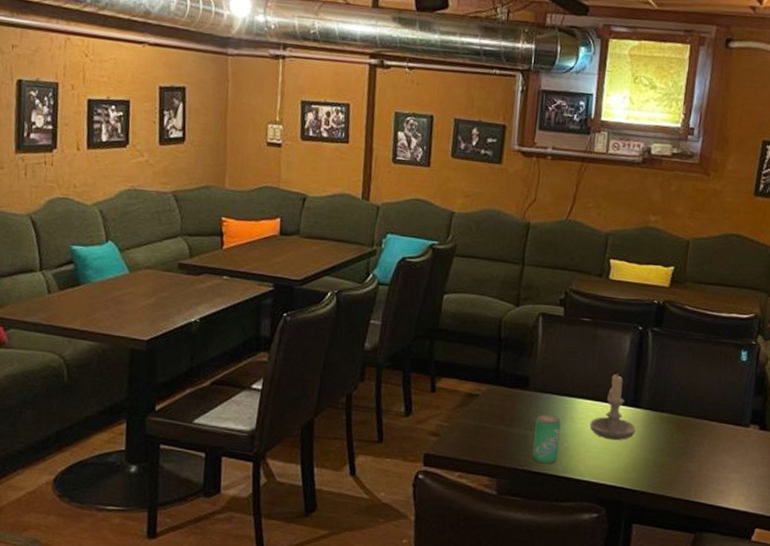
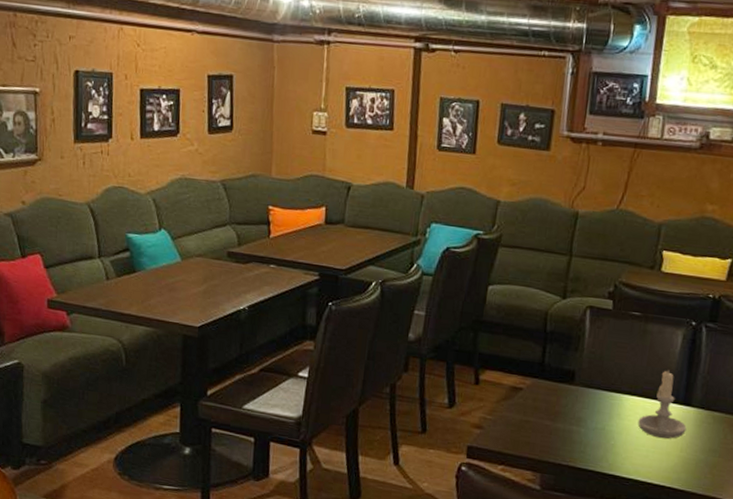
beverage can: present [532,414,561,464] -> none [577,410,608,461]

